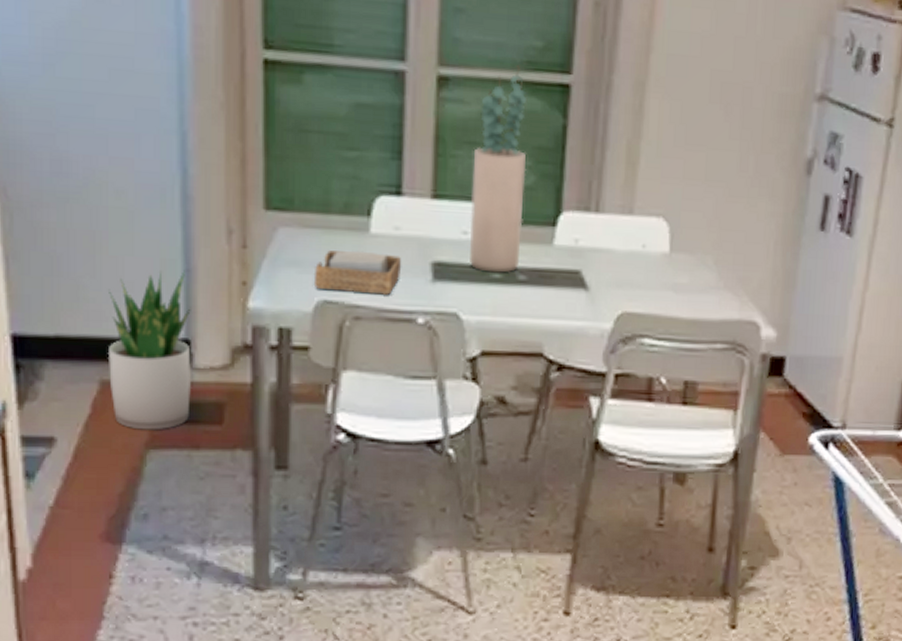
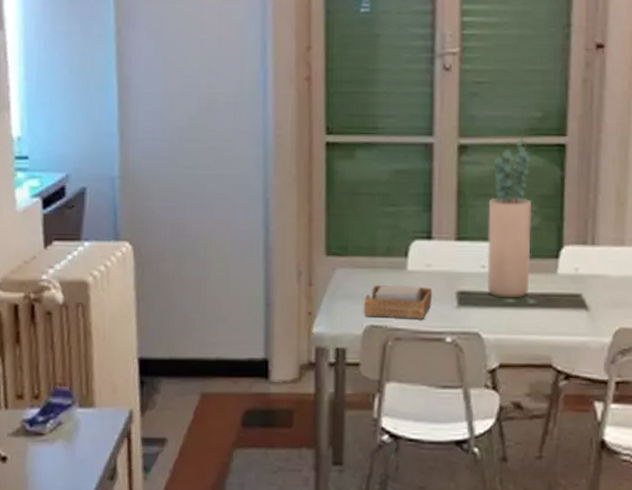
planter: present [107,270,192,430] -> none [207,305,270,433]

